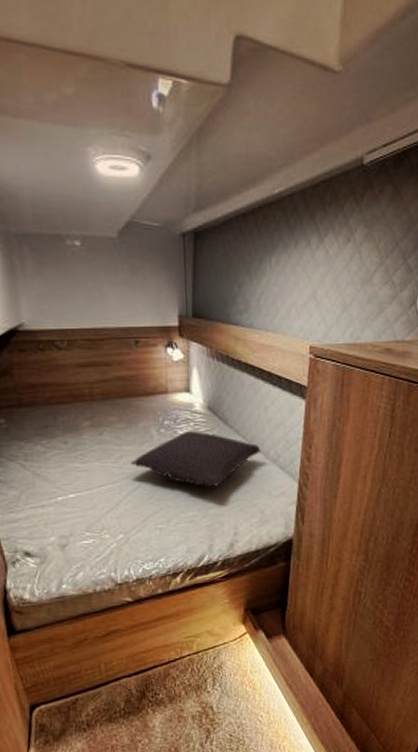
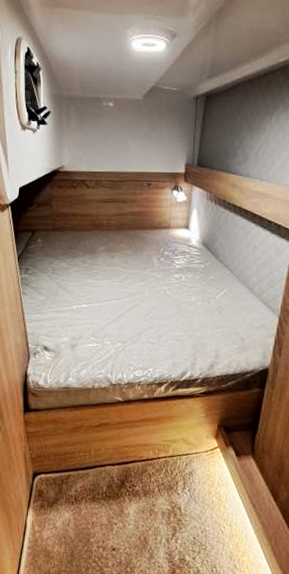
pillow: present [130,431,261,487] -> none [133,262,247,313]

